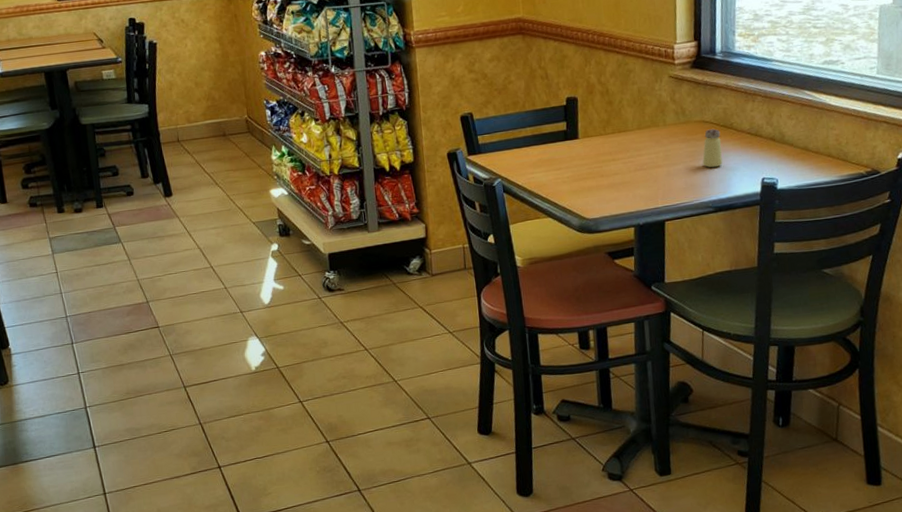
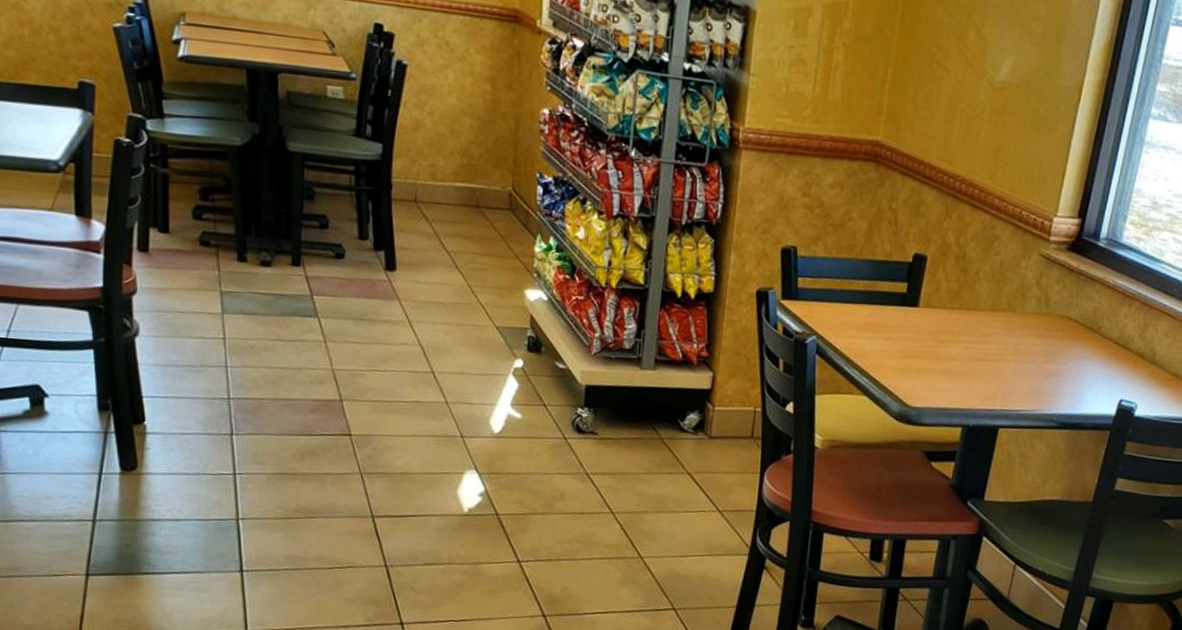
saltshaker: present [702,129,723,168] -> none [1056,328,1085,376]

